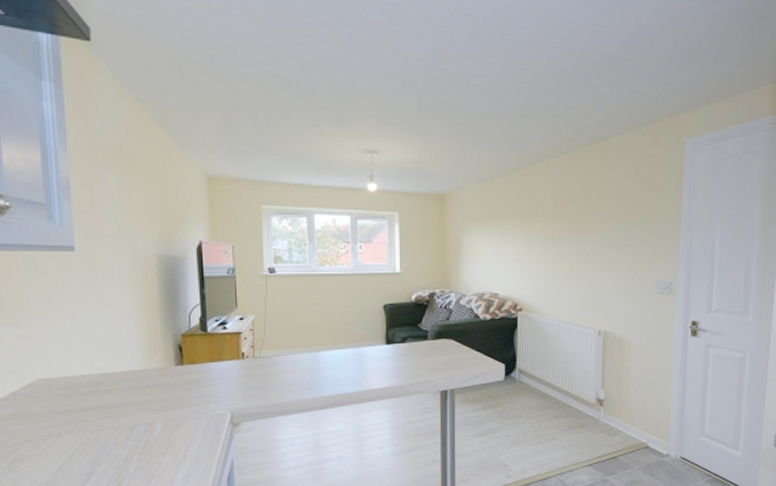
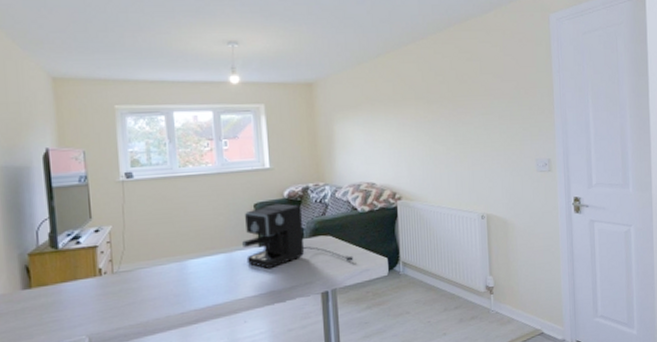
coffee maker: none [370,306,473,366] -> present [241,203,354,269]

